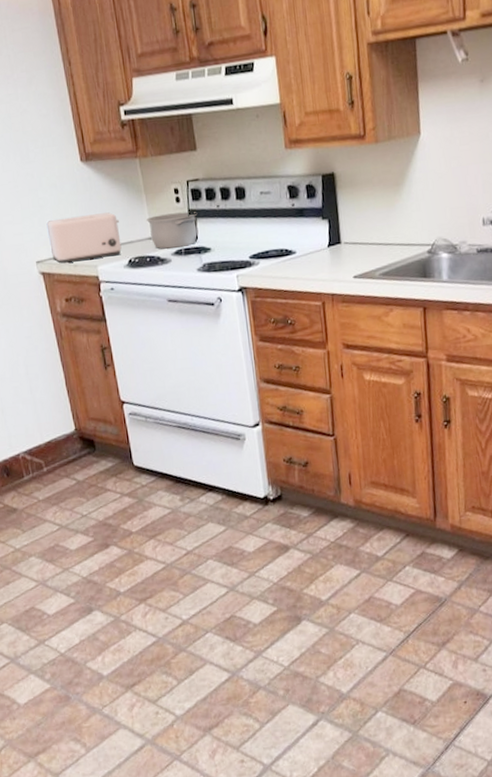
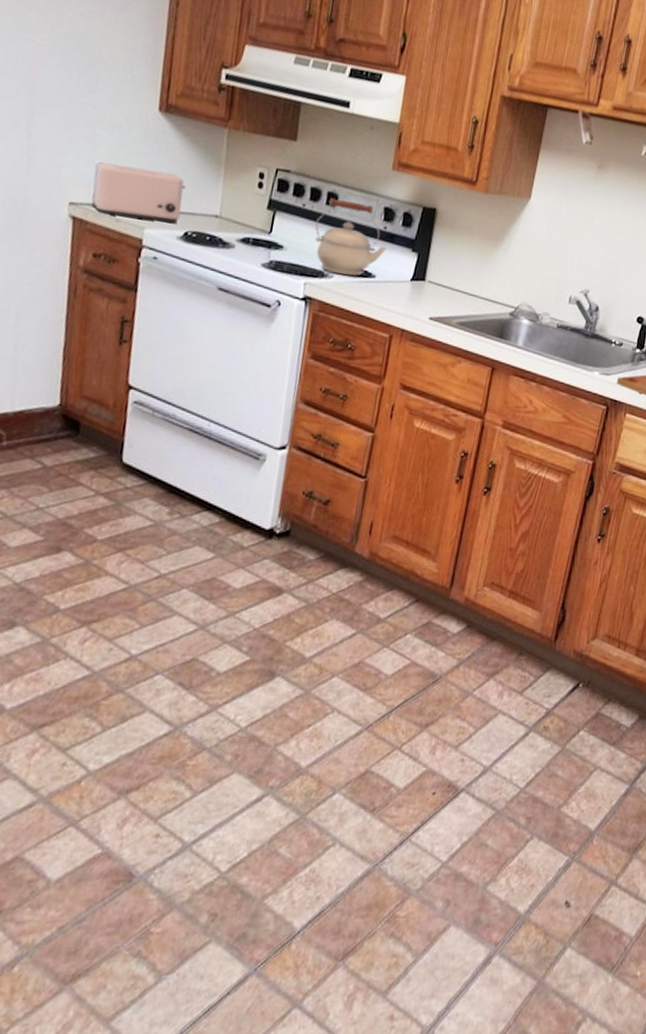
cooking pot: present [147,211,198,249] -> none [218,194,279,237]
kettle: none [231,187,299,260] -> present [315,197,387,276]

